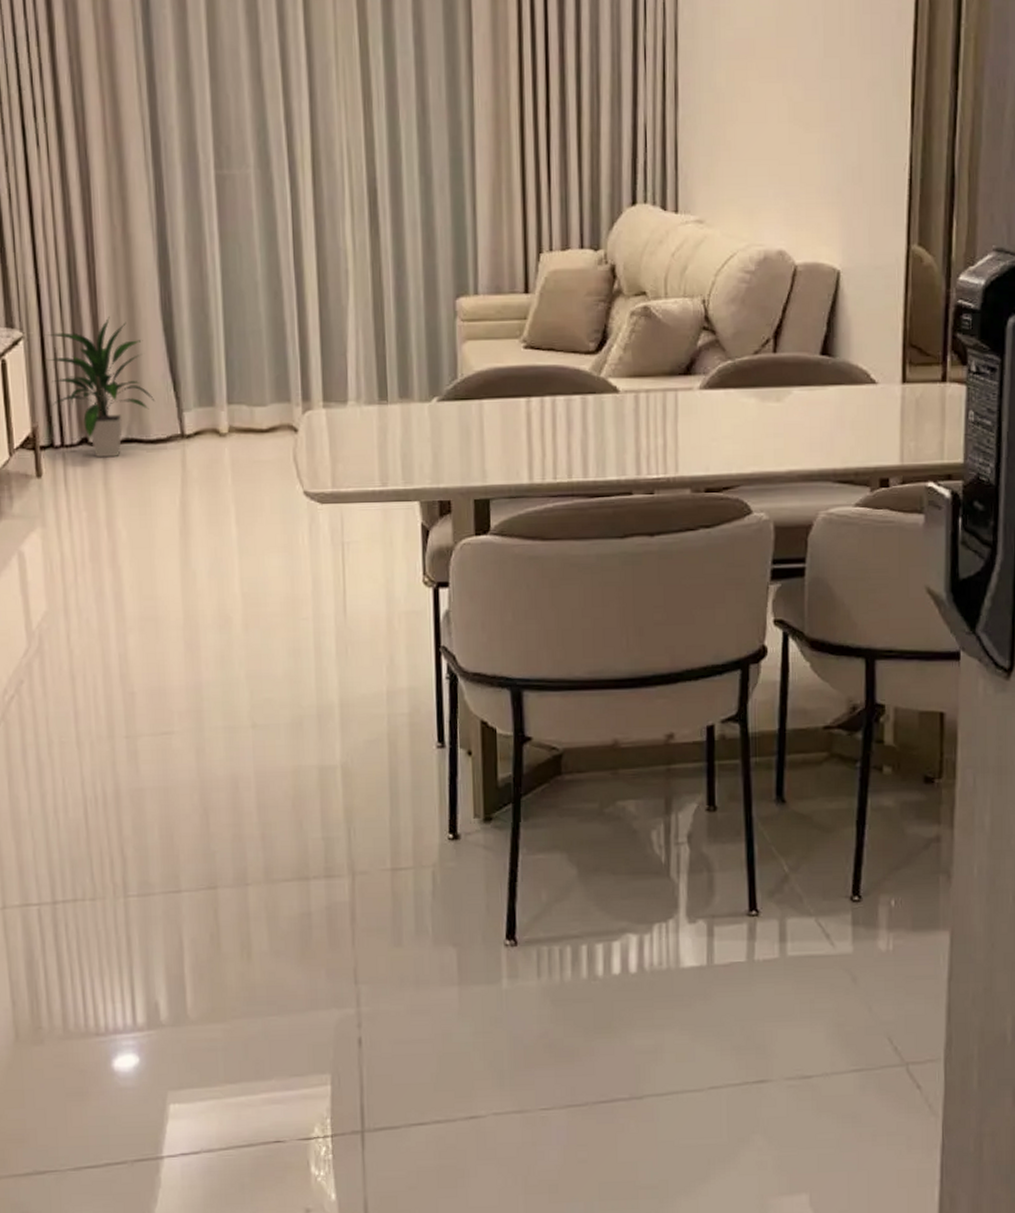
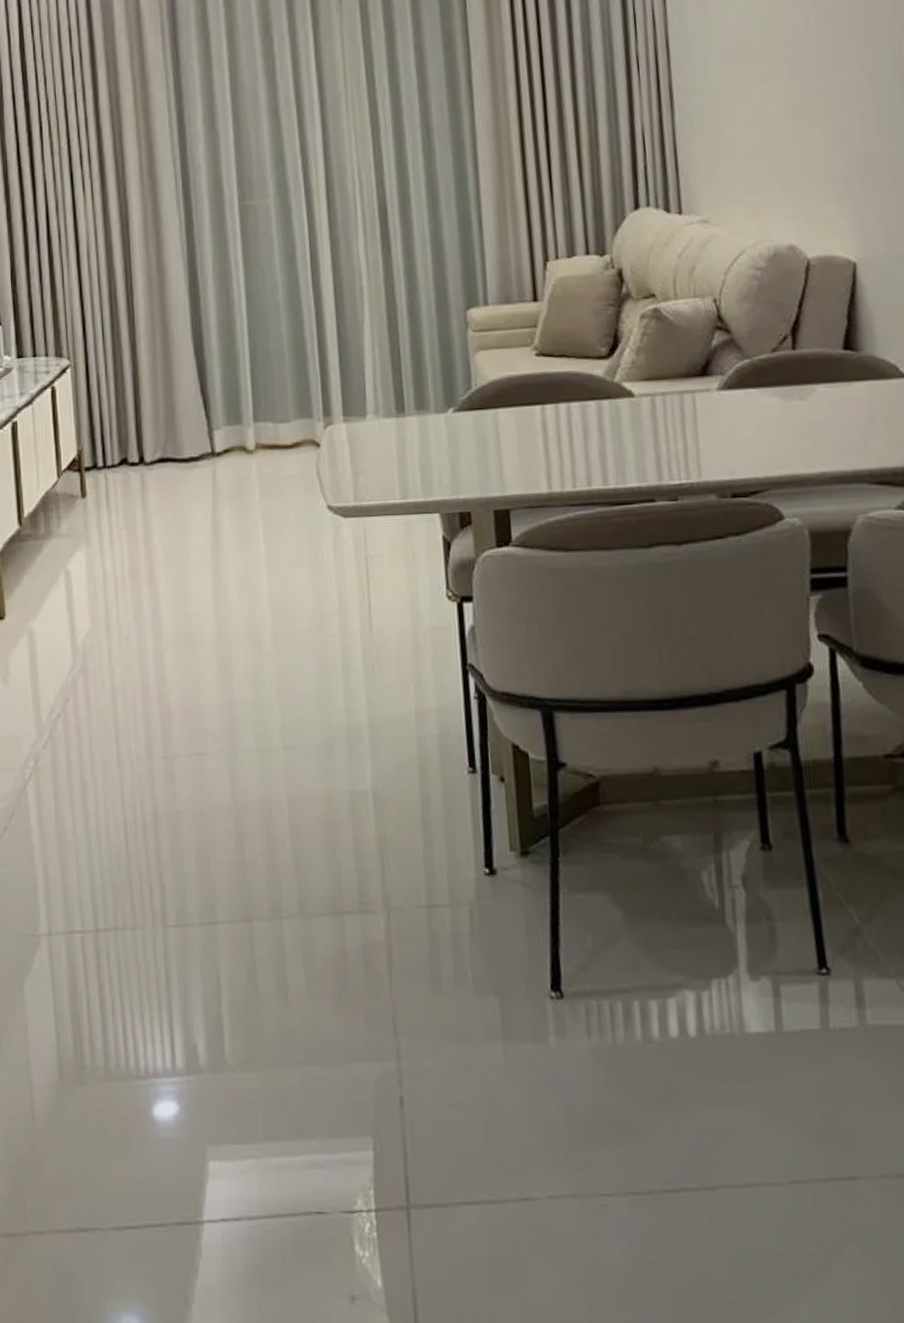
indoor plant: present [44,317,156,458] -> none [89,343,188,478]

